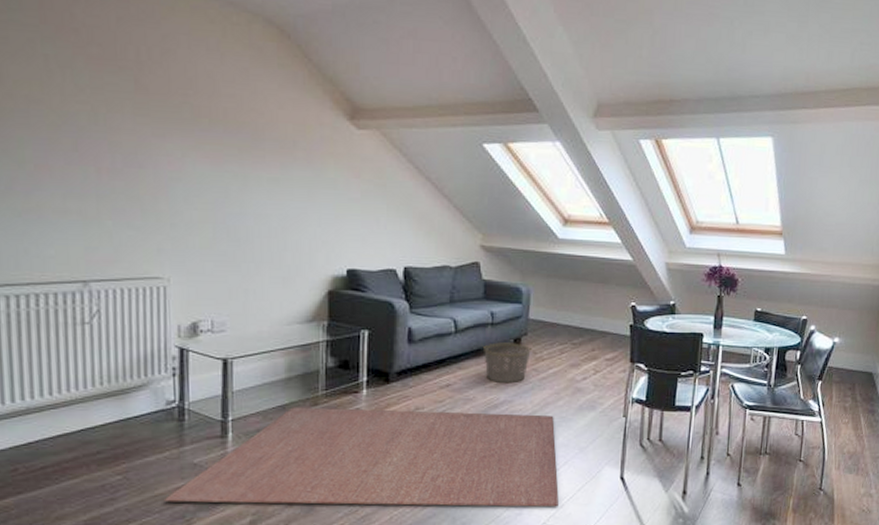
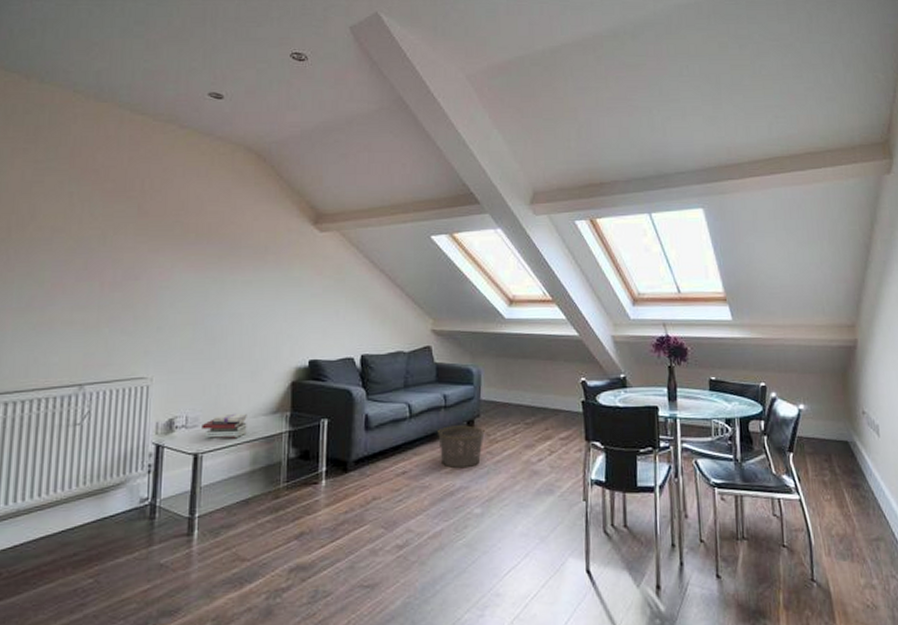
rug: present [163,407,559,507] -> none [129,500,522,608]
books: none [230,320,280,346] -> present [202,413,247,439]

